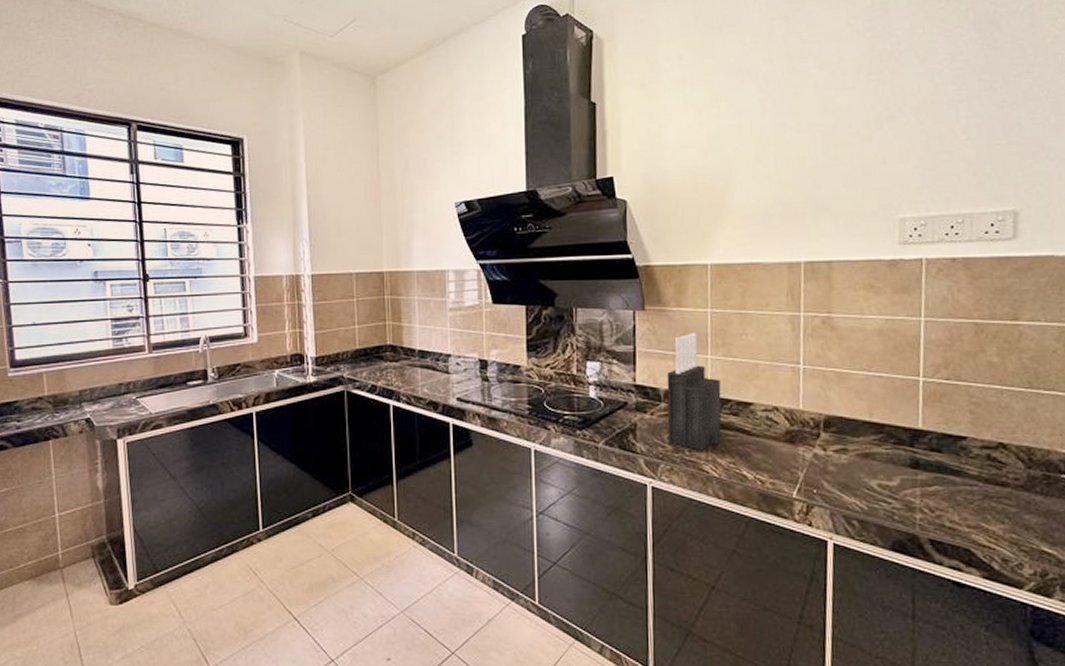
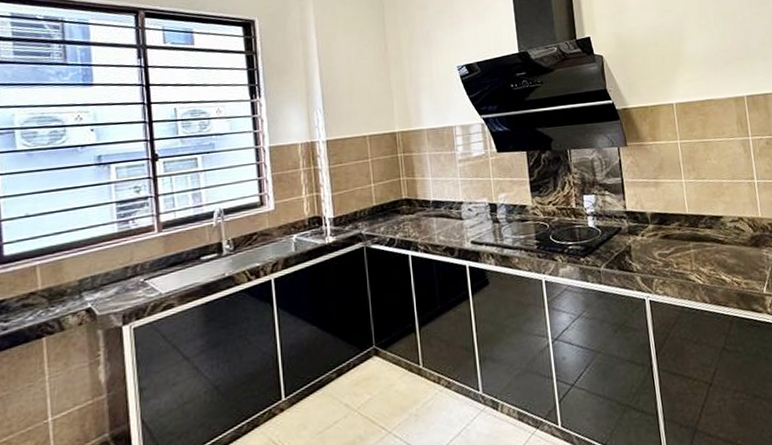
knife block: present [666,333,722,451] -> none [651,161,701,263]

